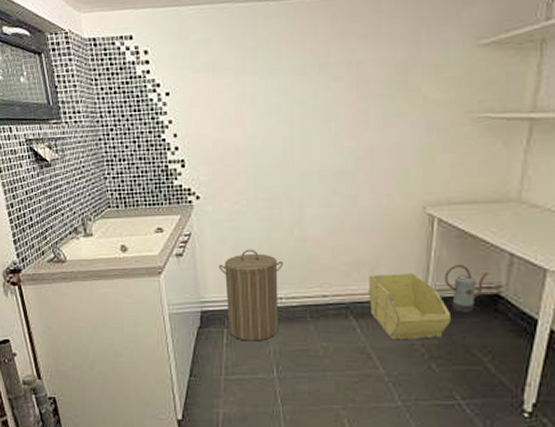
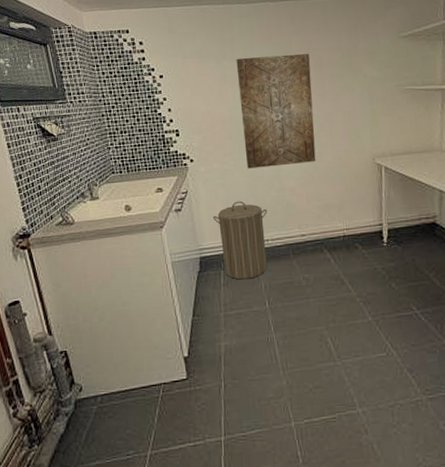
wall art: none [258,67,352,211] -> present [236,54,316,169]
storage bin: present [368,272,452,340] -> none [336,210,403,267]
watering can: present [444,264,488,313] -> none [394,201,426,239]

